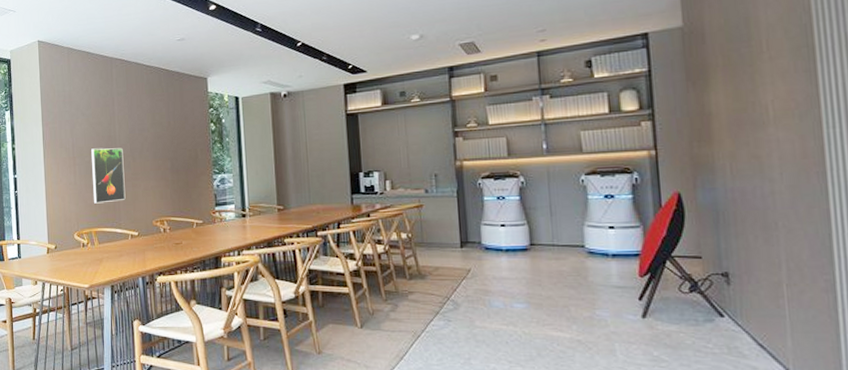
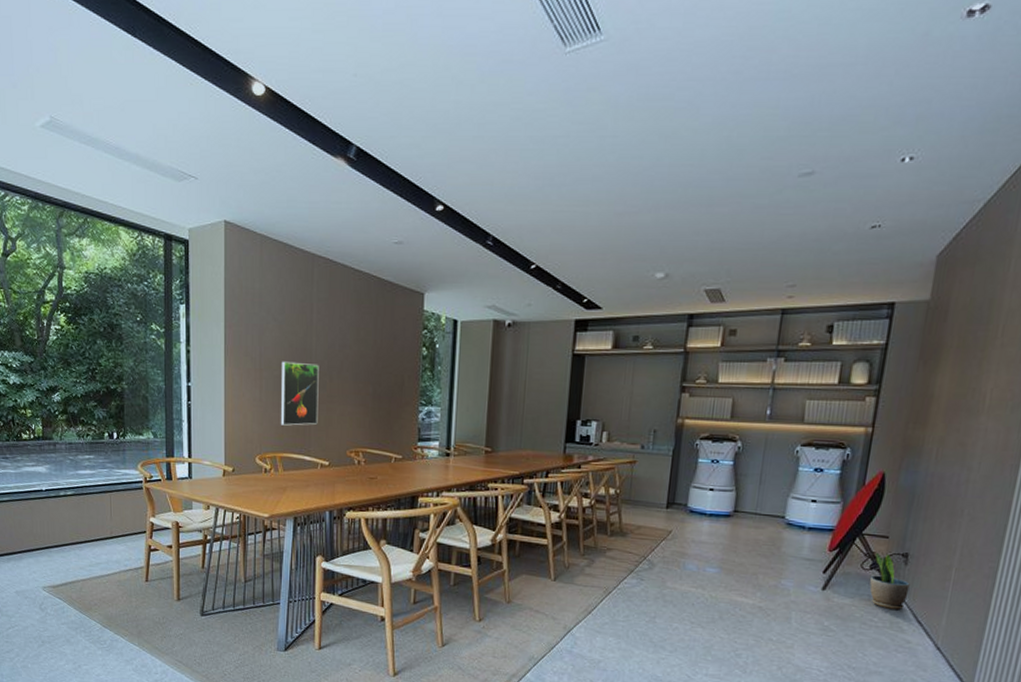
potted plant: none [691,274,740,333] -> present [869,552,910,610]

